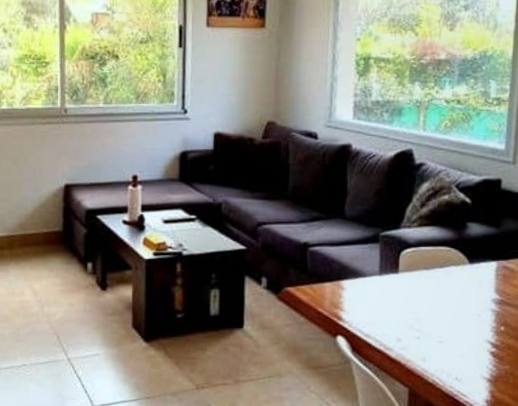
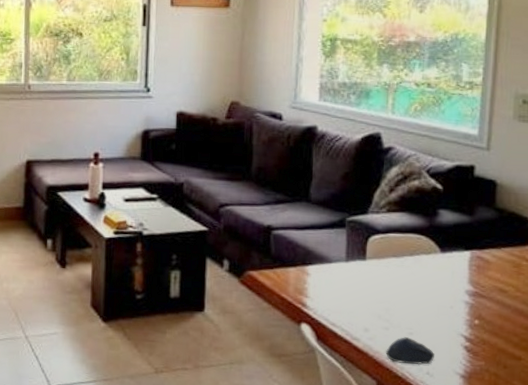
computer mouse: none [417,345,464,371] -> present [386,337,435,365]

